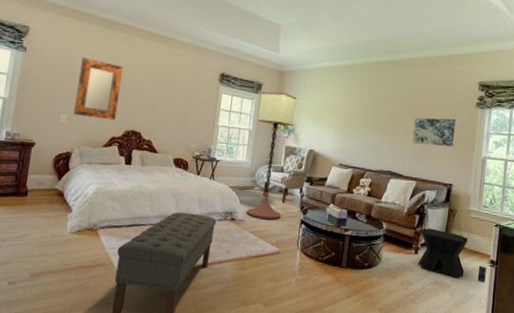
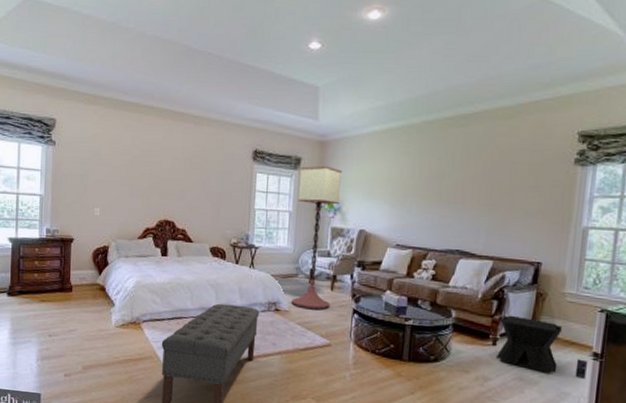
home mirror: present [74,57,124,120] -> none [107,145,151,210]
wall art: present [413,117,456,147] -> none [488,181,546,217]

